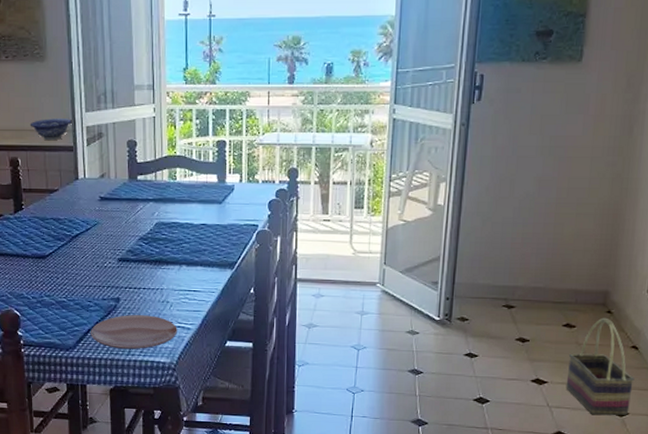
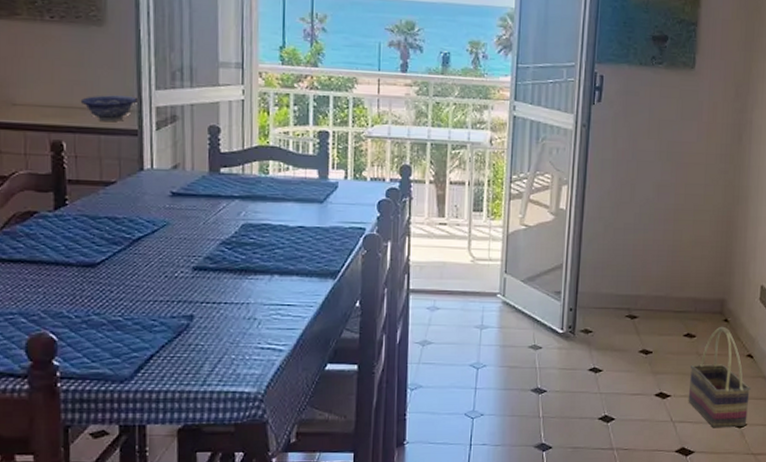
plate: present [91,315,177,350] -> none [154,336,267,379]

